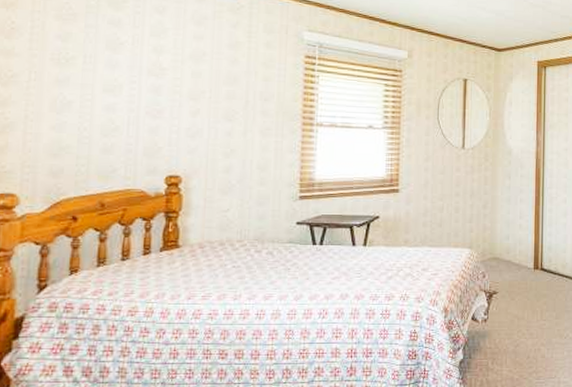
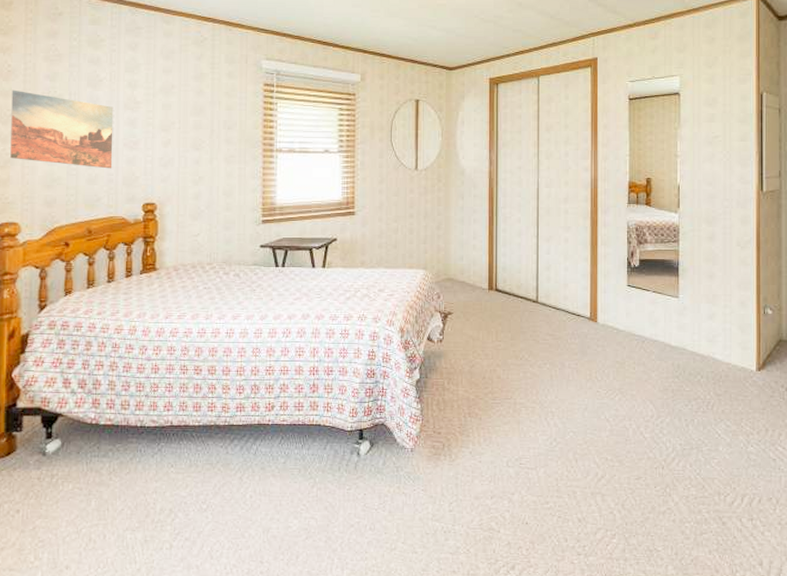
wall art: none [10,48,136,138] -> present [10,89,114,169]

